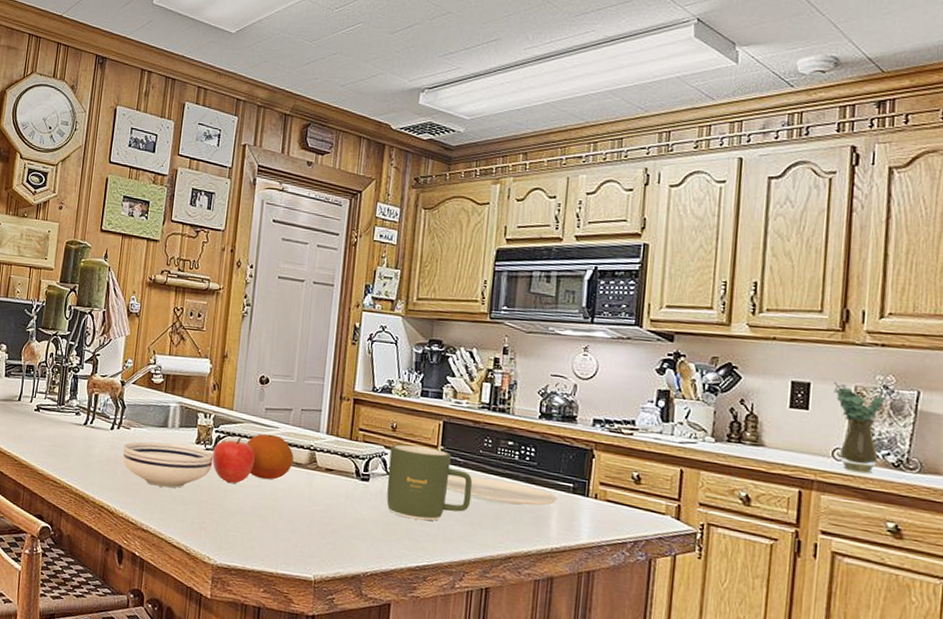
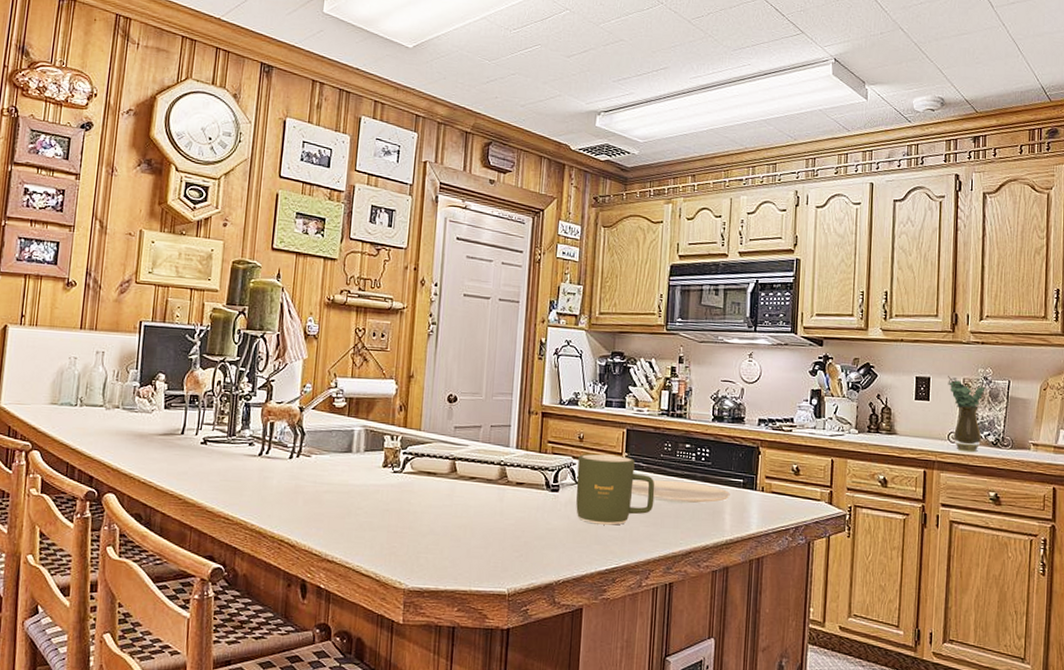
bowl: present [122,441,214,488] -> none [303,468,402,515]
fruit: present [212,436,256,484] -> none [400,457,446,505]
fruit: present [246,433,294,480] -> none [435,452,485,499]

